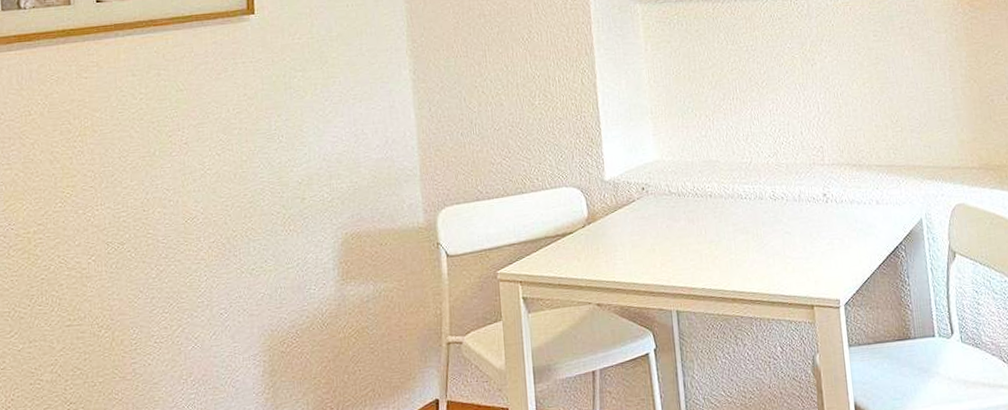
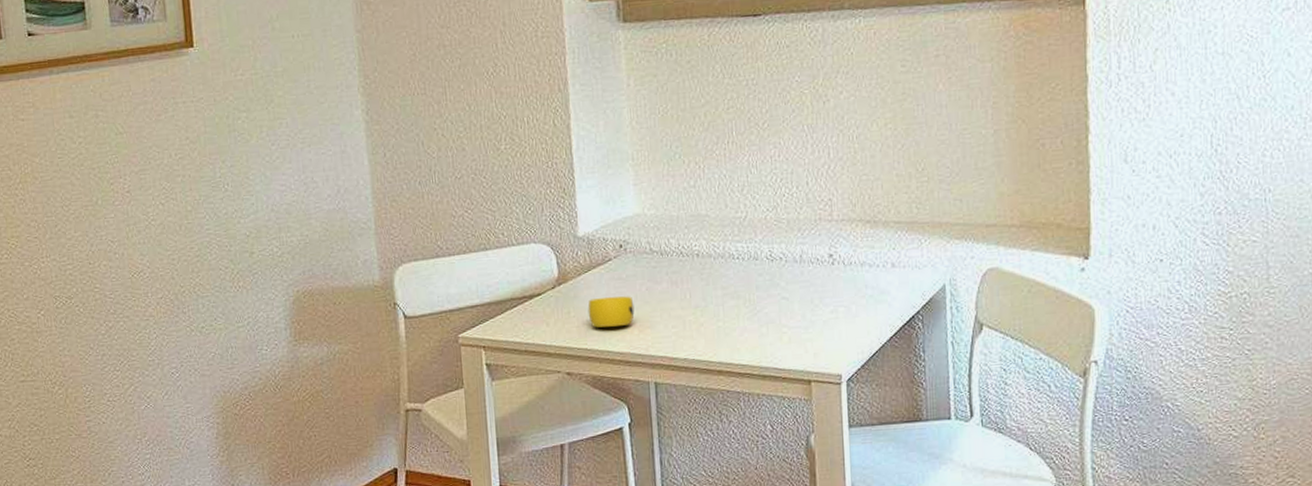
cup: none [615,233,657,262] -> present [588,296,635,328]

